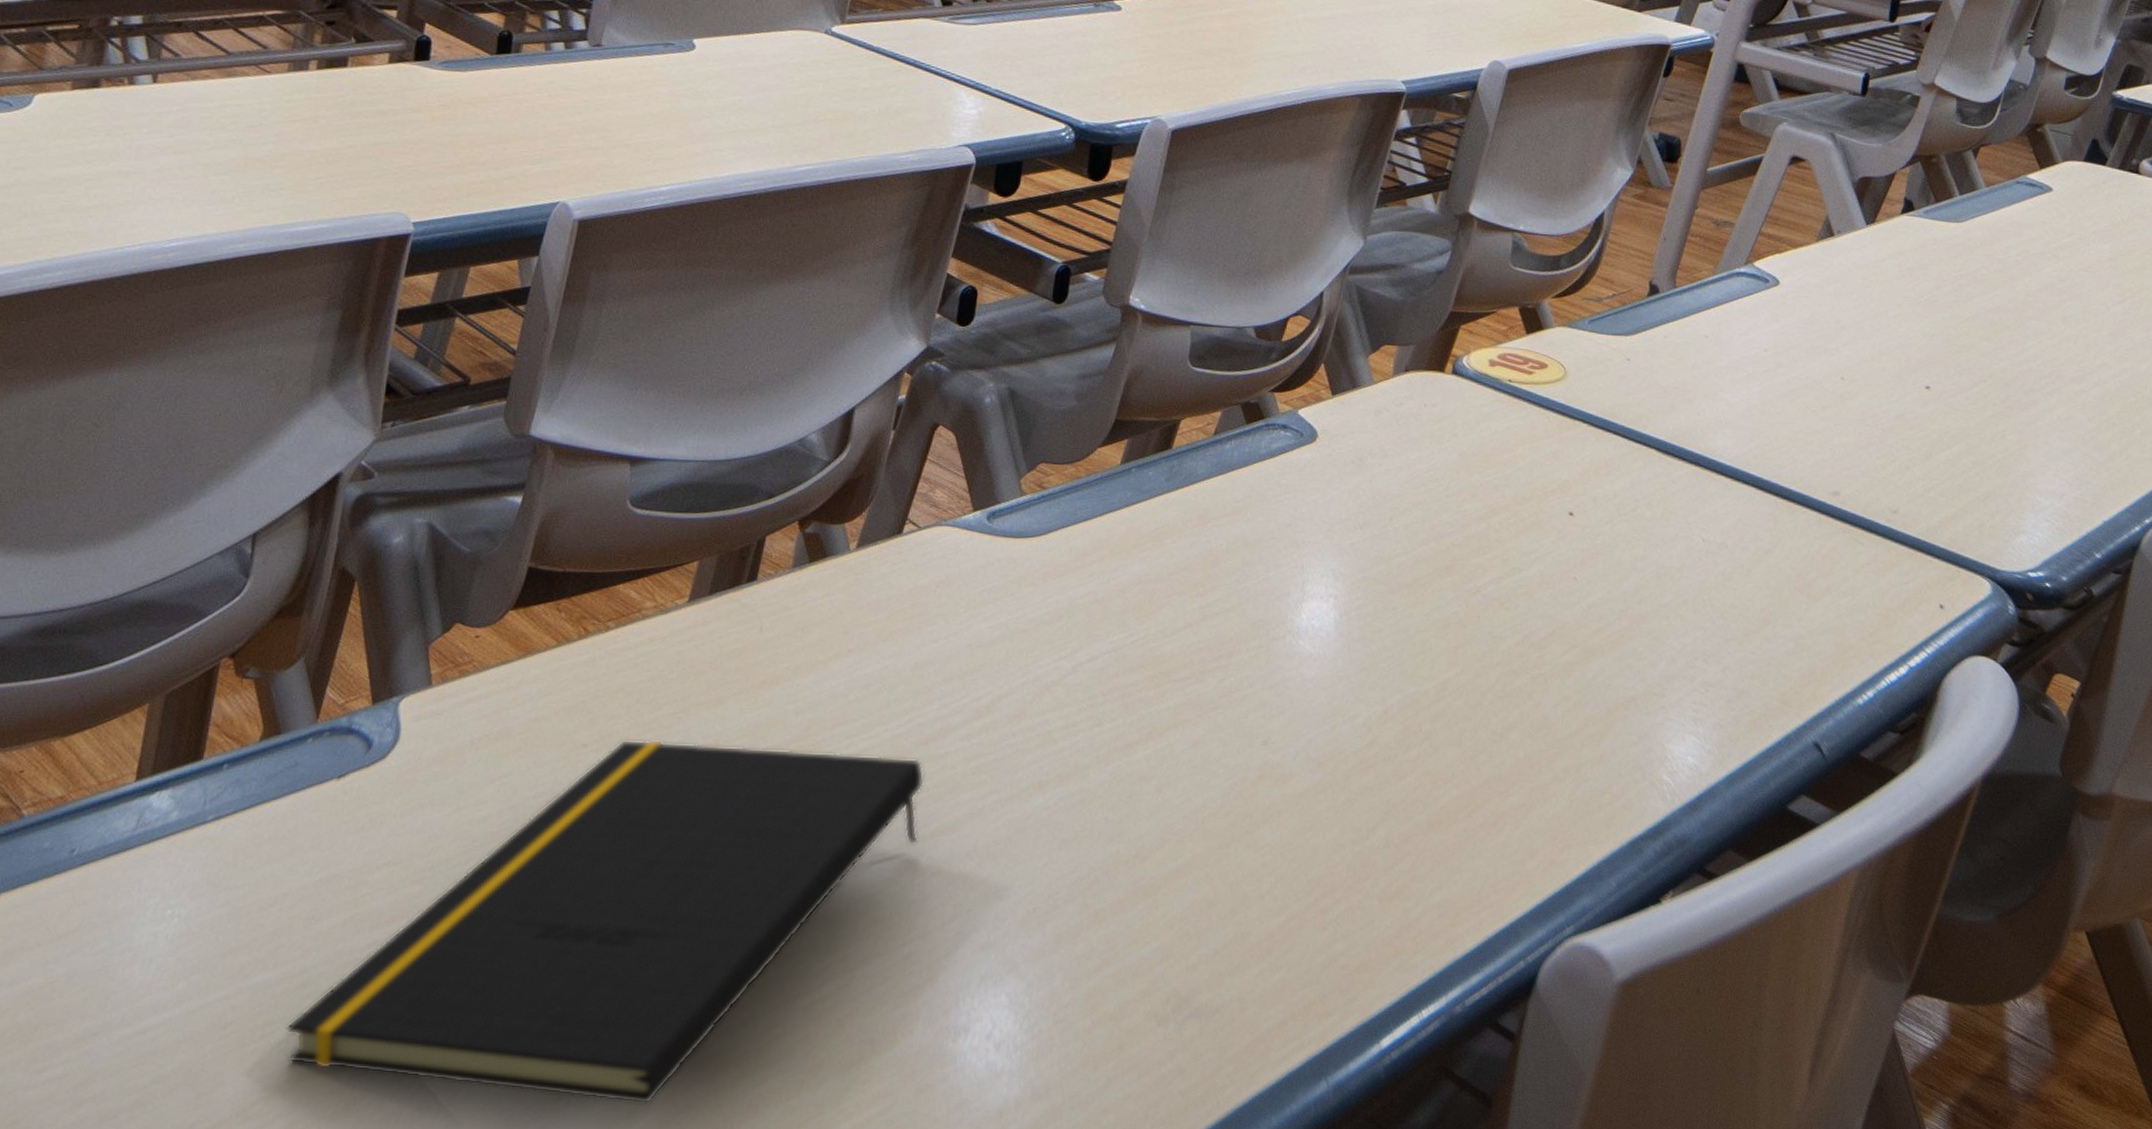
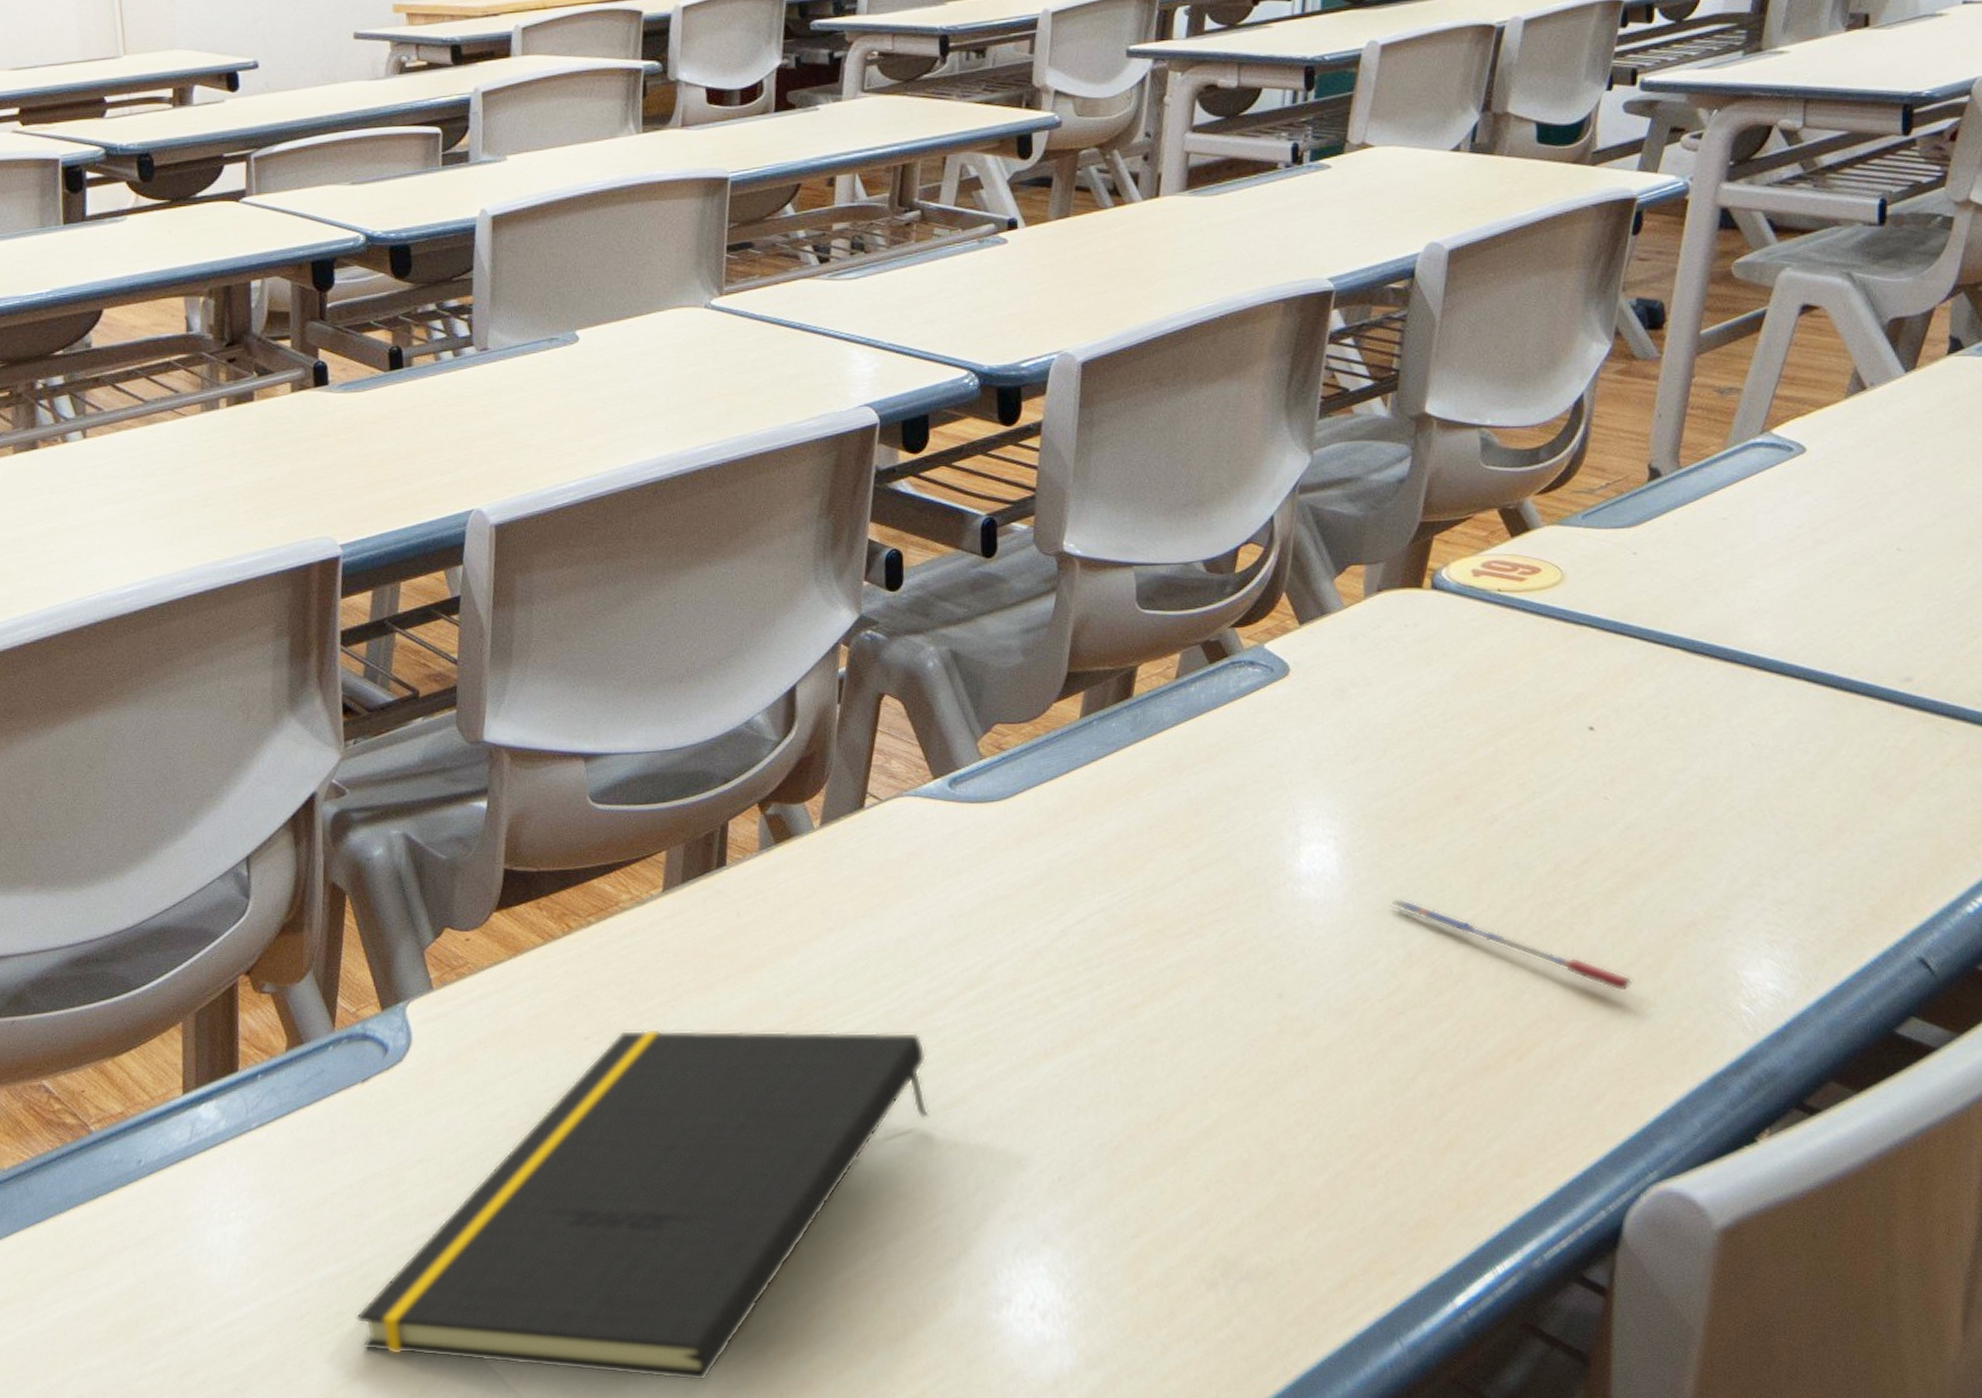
pen: none [1375,658,1575,757] -> present [1390,898,1632,991]

